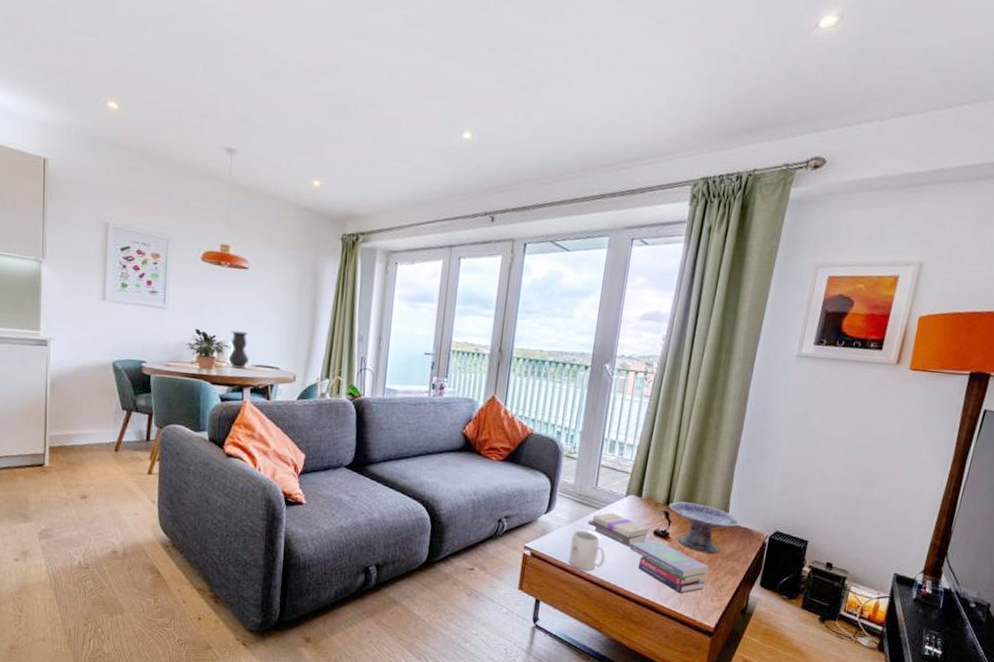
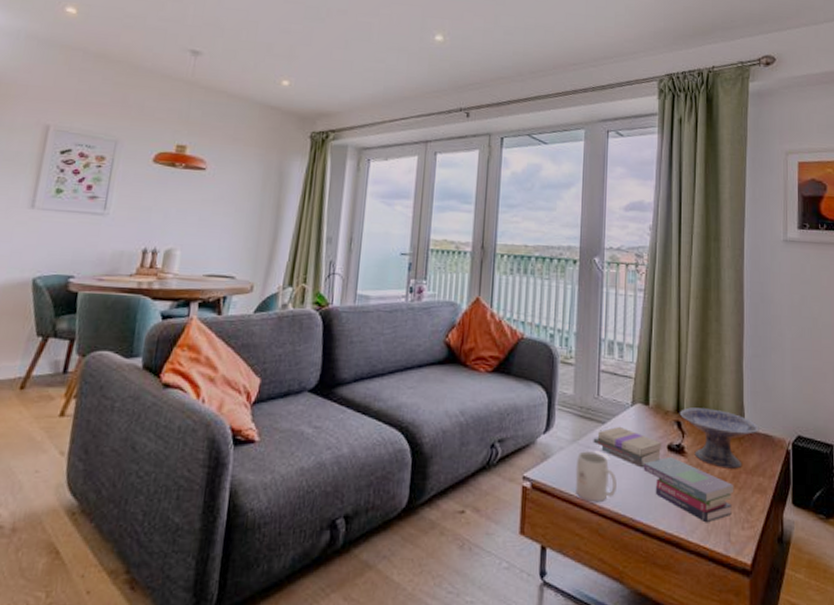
potted plant: present [186,328,230,370] -> none [126,236,179,283]
vase: present [228,330,249,369] -> none [175,236,202,280]

